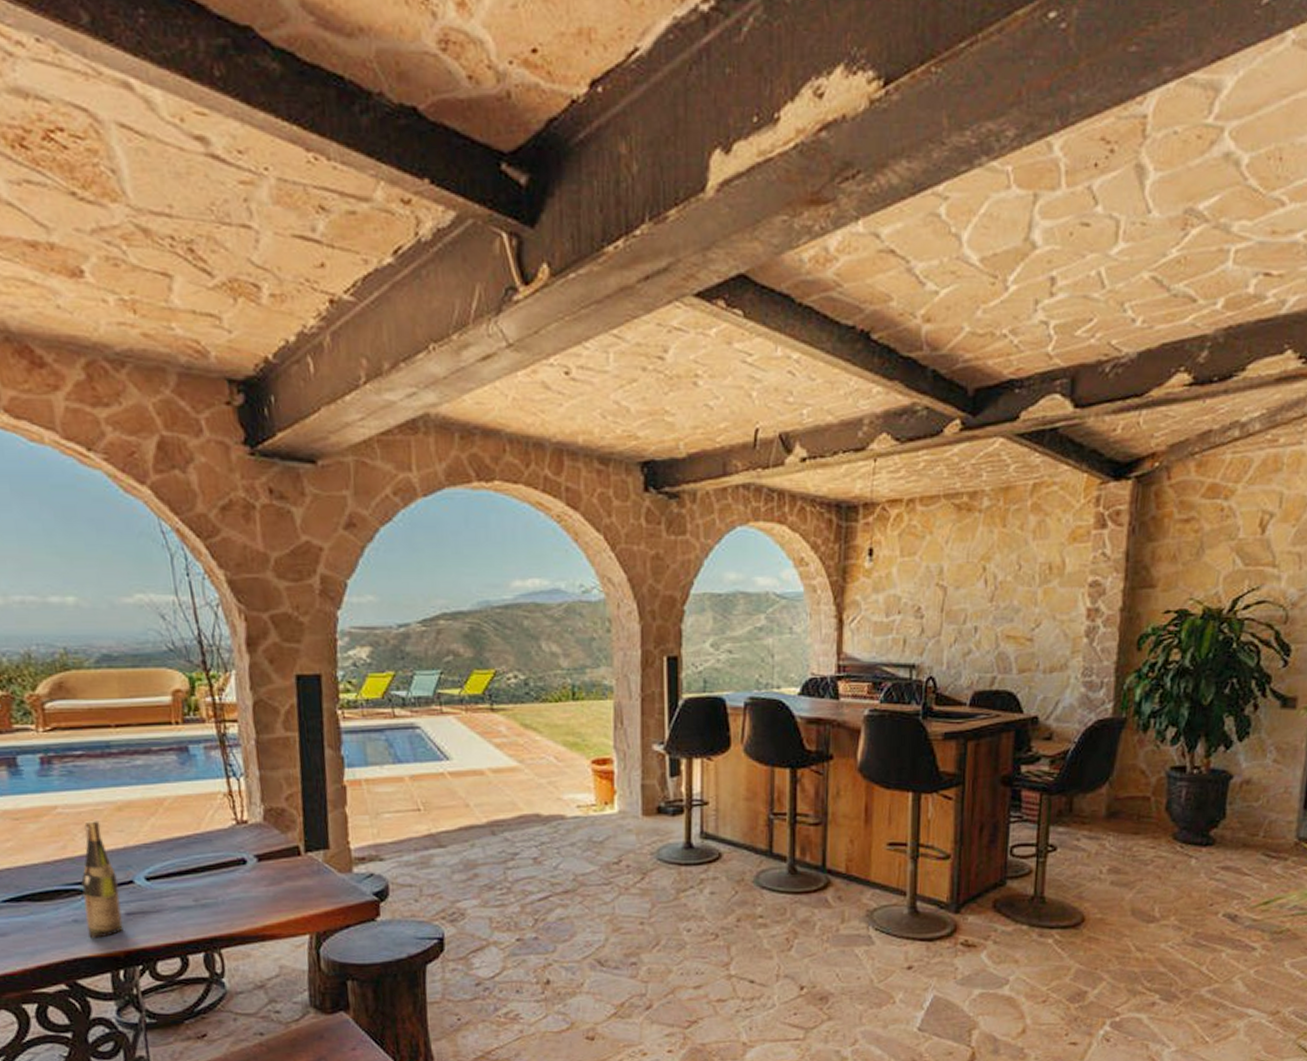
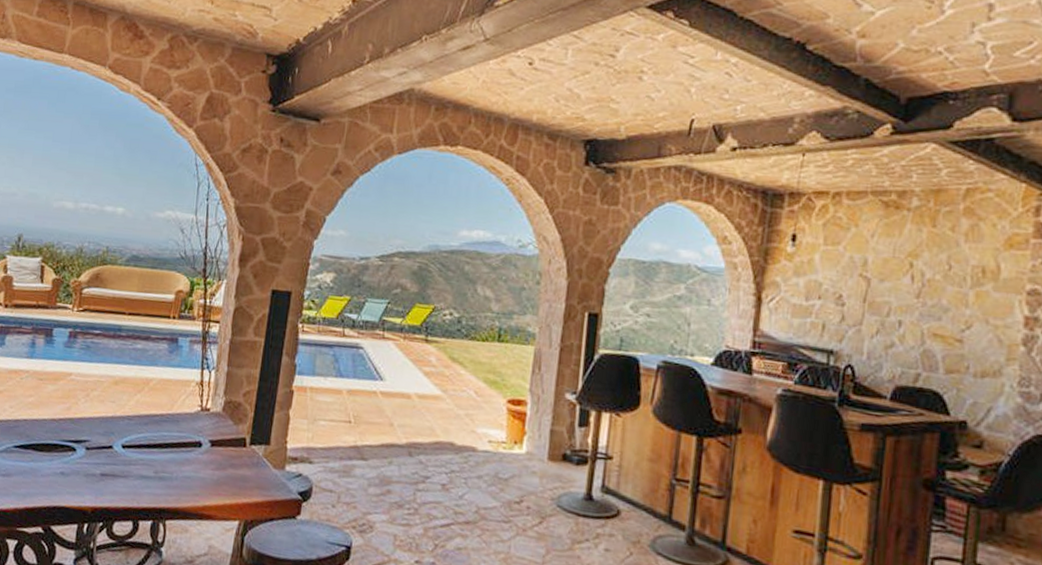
wine bottle: present [81,819,123,938] -> none [69,389,102,492]

